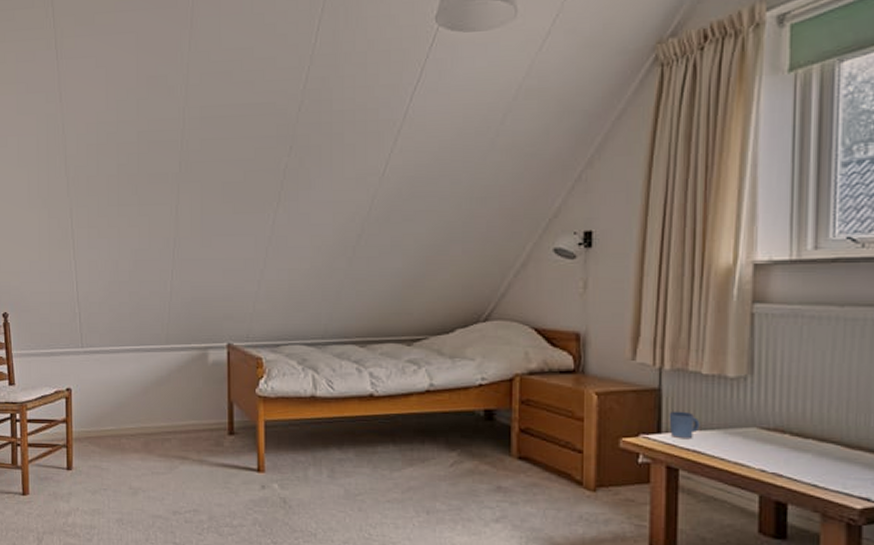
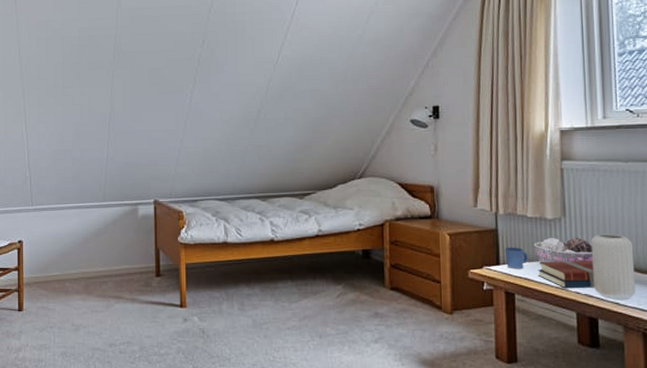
decorative basket: none [707,401,786,433] -> present [533,237,593,263]
books: none [711,430,787,466] -> present [538,260,595,289]
vase: none [784,397,843,482] -> present [590,233,636,300]

